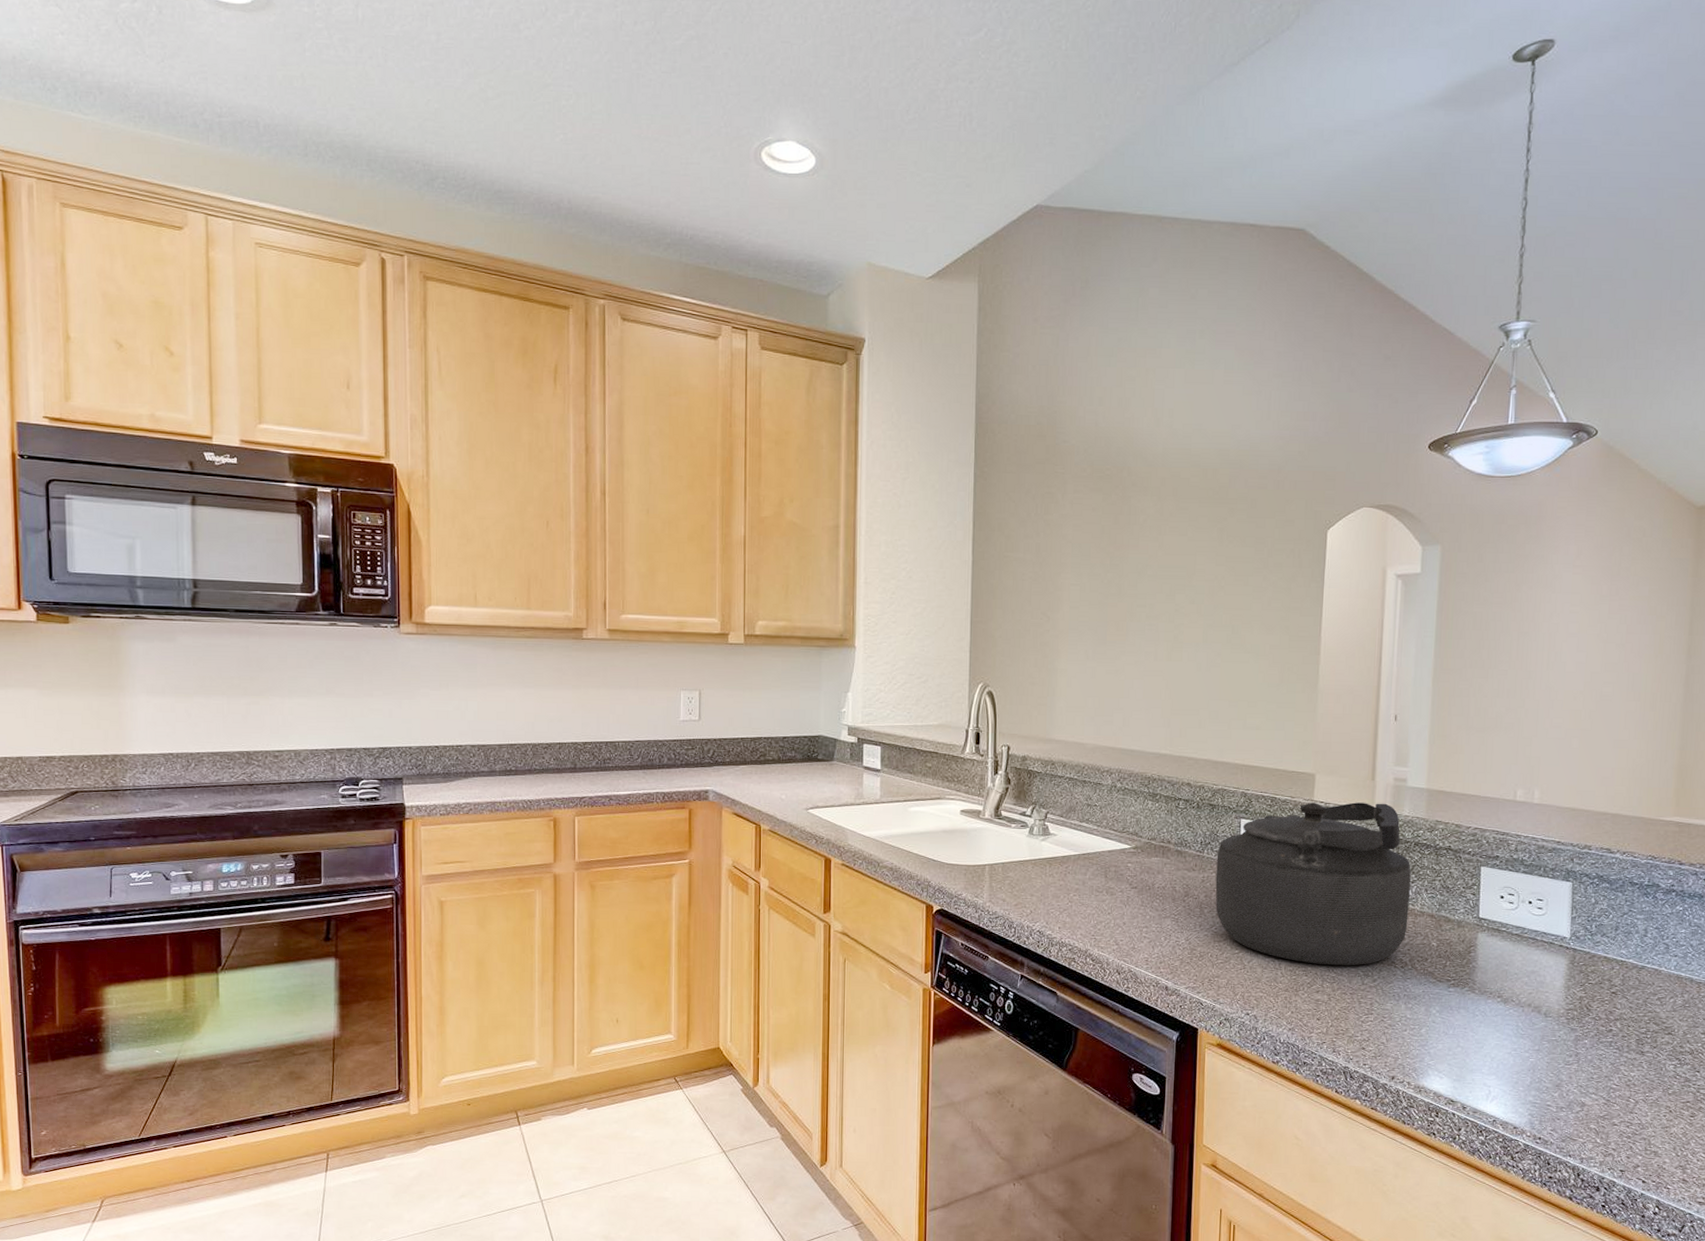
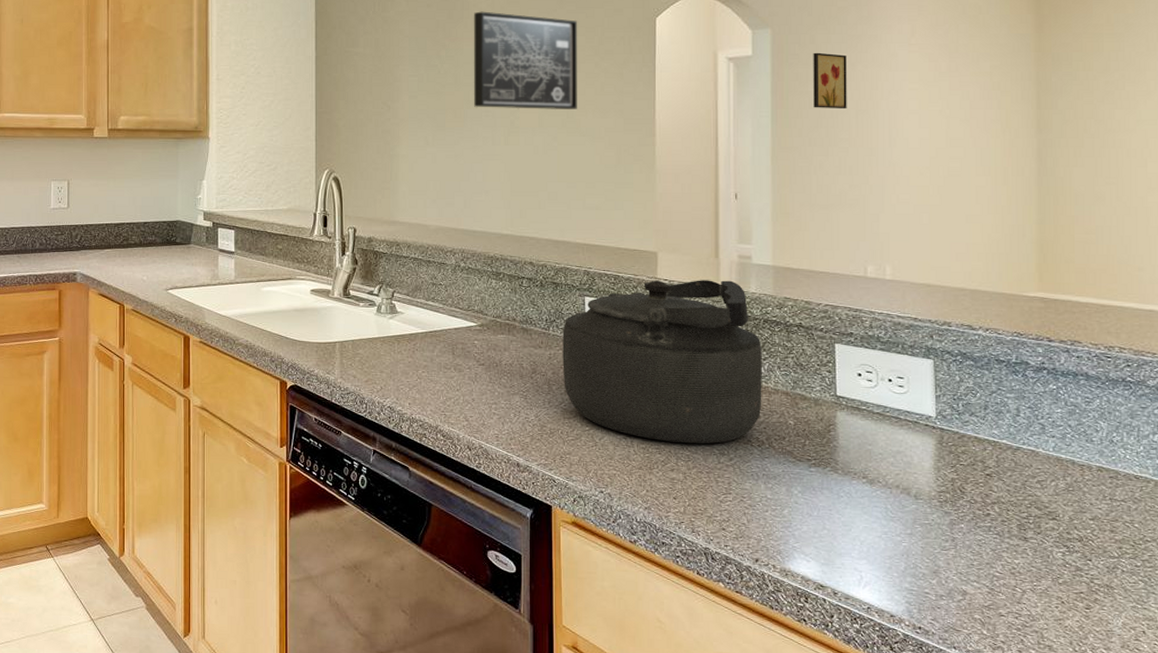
wall art: none [1137,517,1247,625] -> present [474,11,577,109]
wall art: none [1477,571,1513,631] -> present [813,52,847,109]

